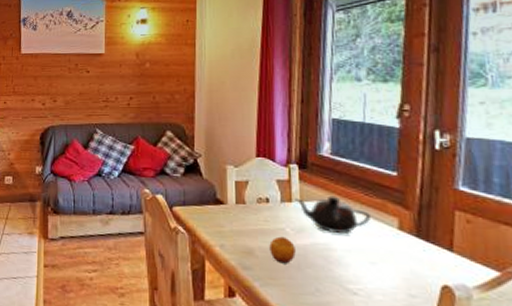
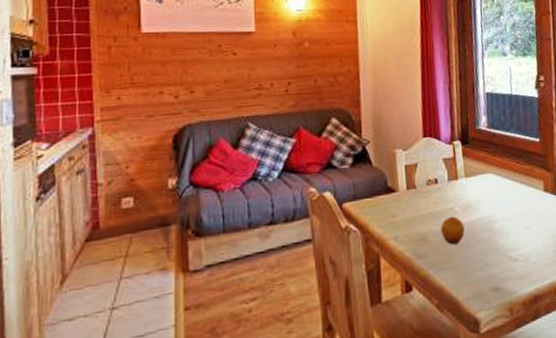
teapot: present [295,195,370,235] -> none [460,167,523,205]

